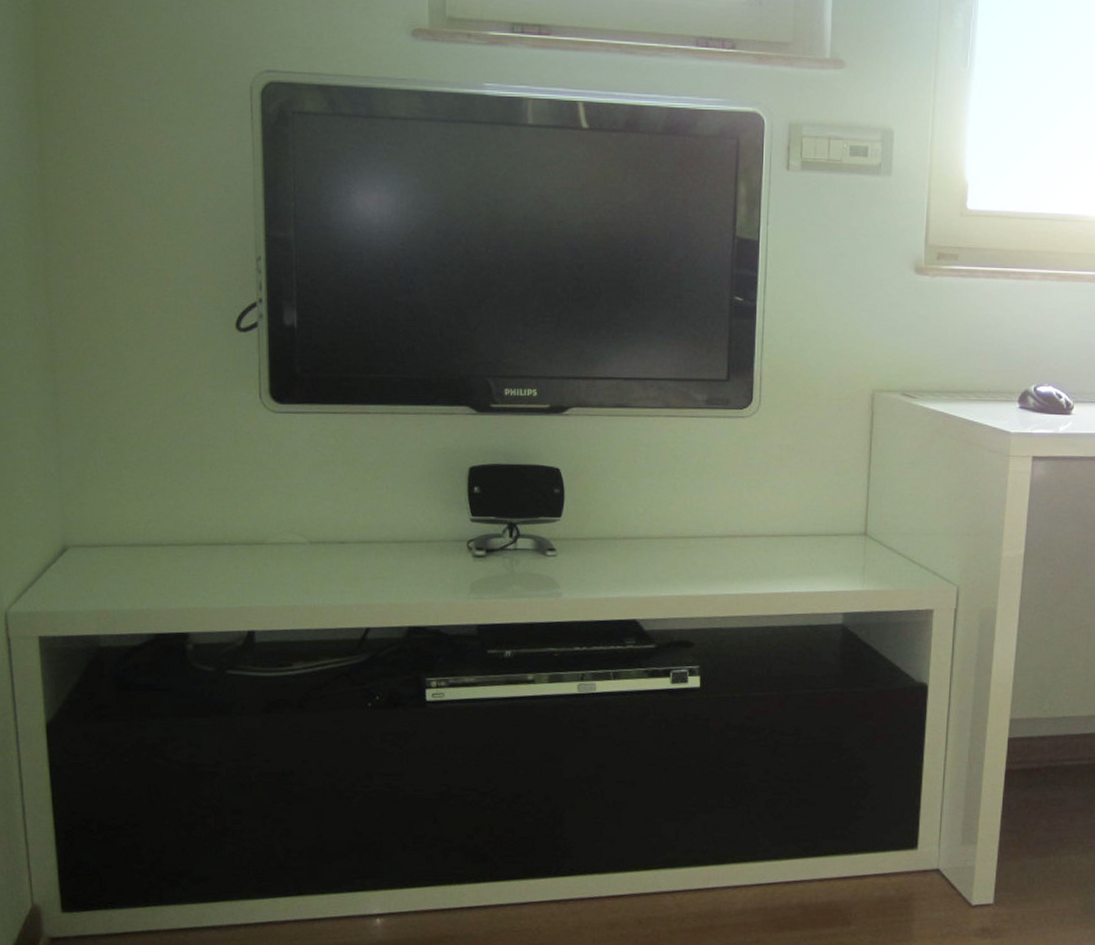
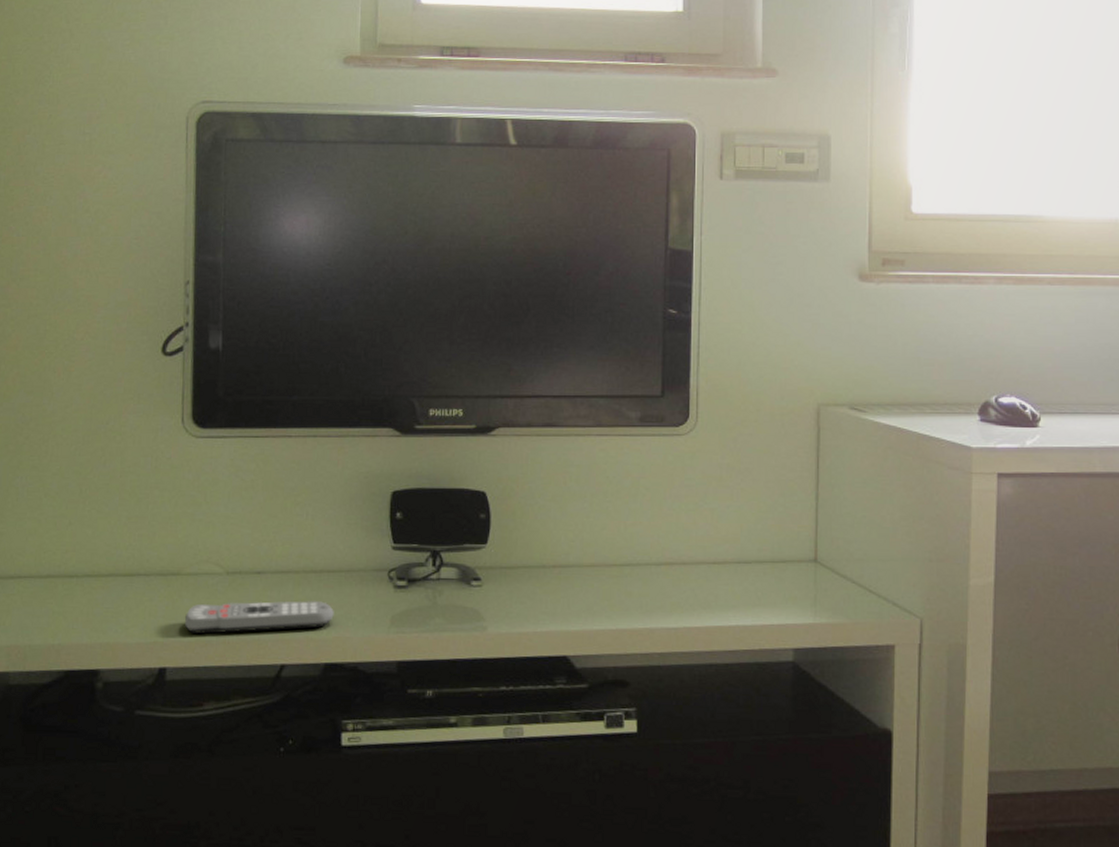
remote control: none [270,569,416,600] -> present [184,601,334,634]

